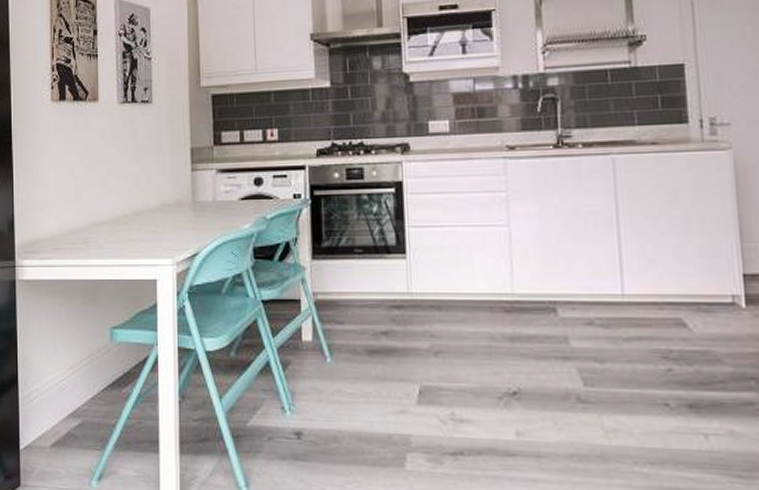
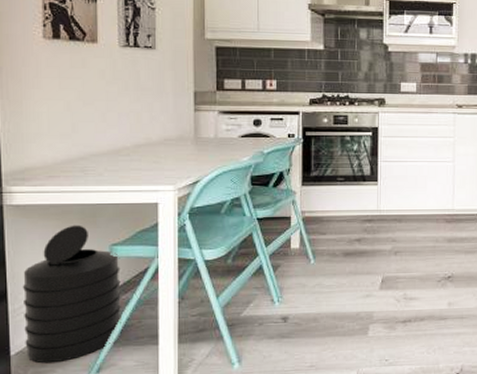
trash can: none [31,303,122,463] -> present [22,225,121,364]

